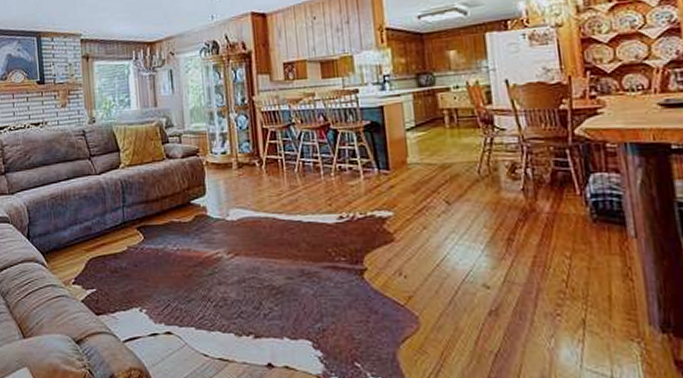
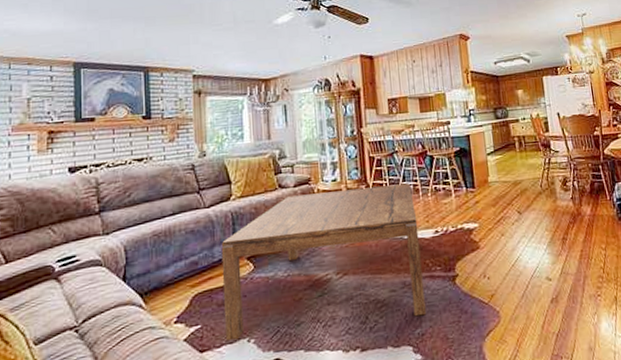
coffee table: none [112,160,328,310] -> present [221,183,426,341]

